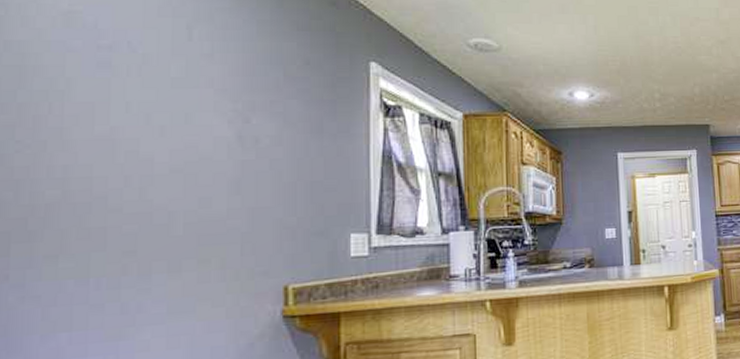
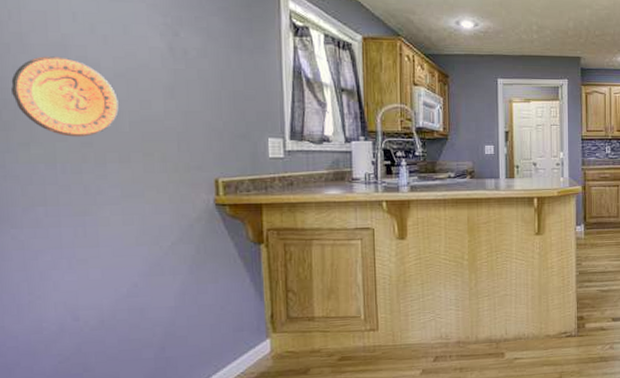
decorative plate: none [43,152,172,245] -> present [11,56,119,137]

